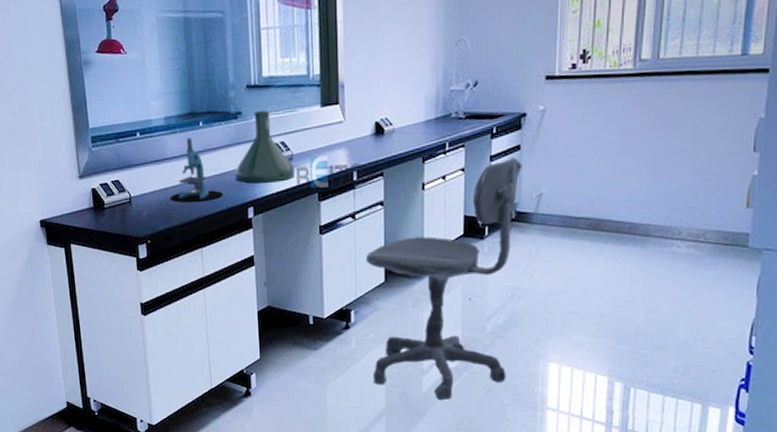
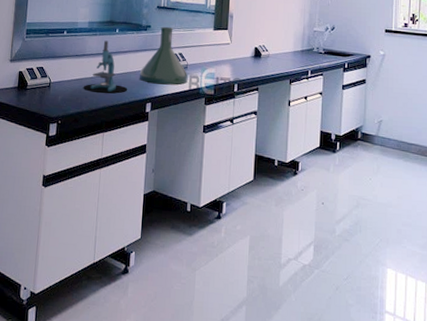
office chair: present [365,157,522,400] -> none [237,88,367,295]

